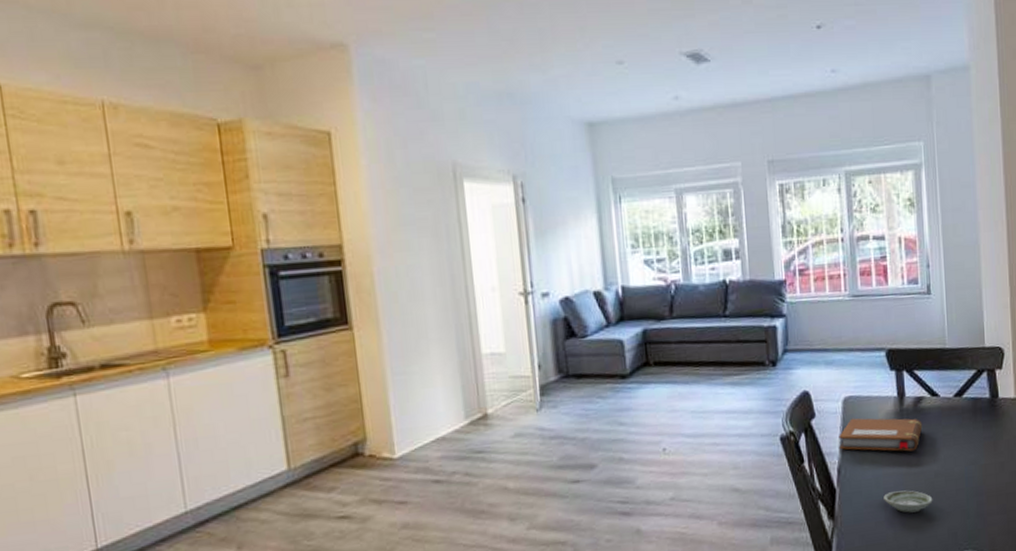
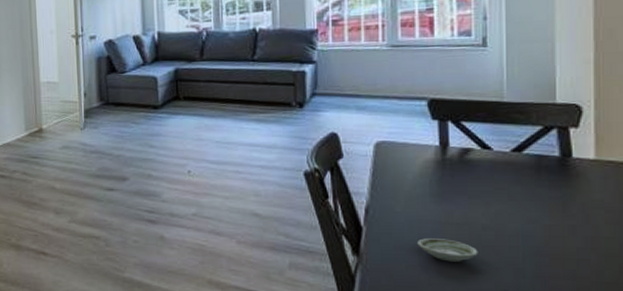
notebook: present [839,418,923,452] -> none [368,162,469,201]

